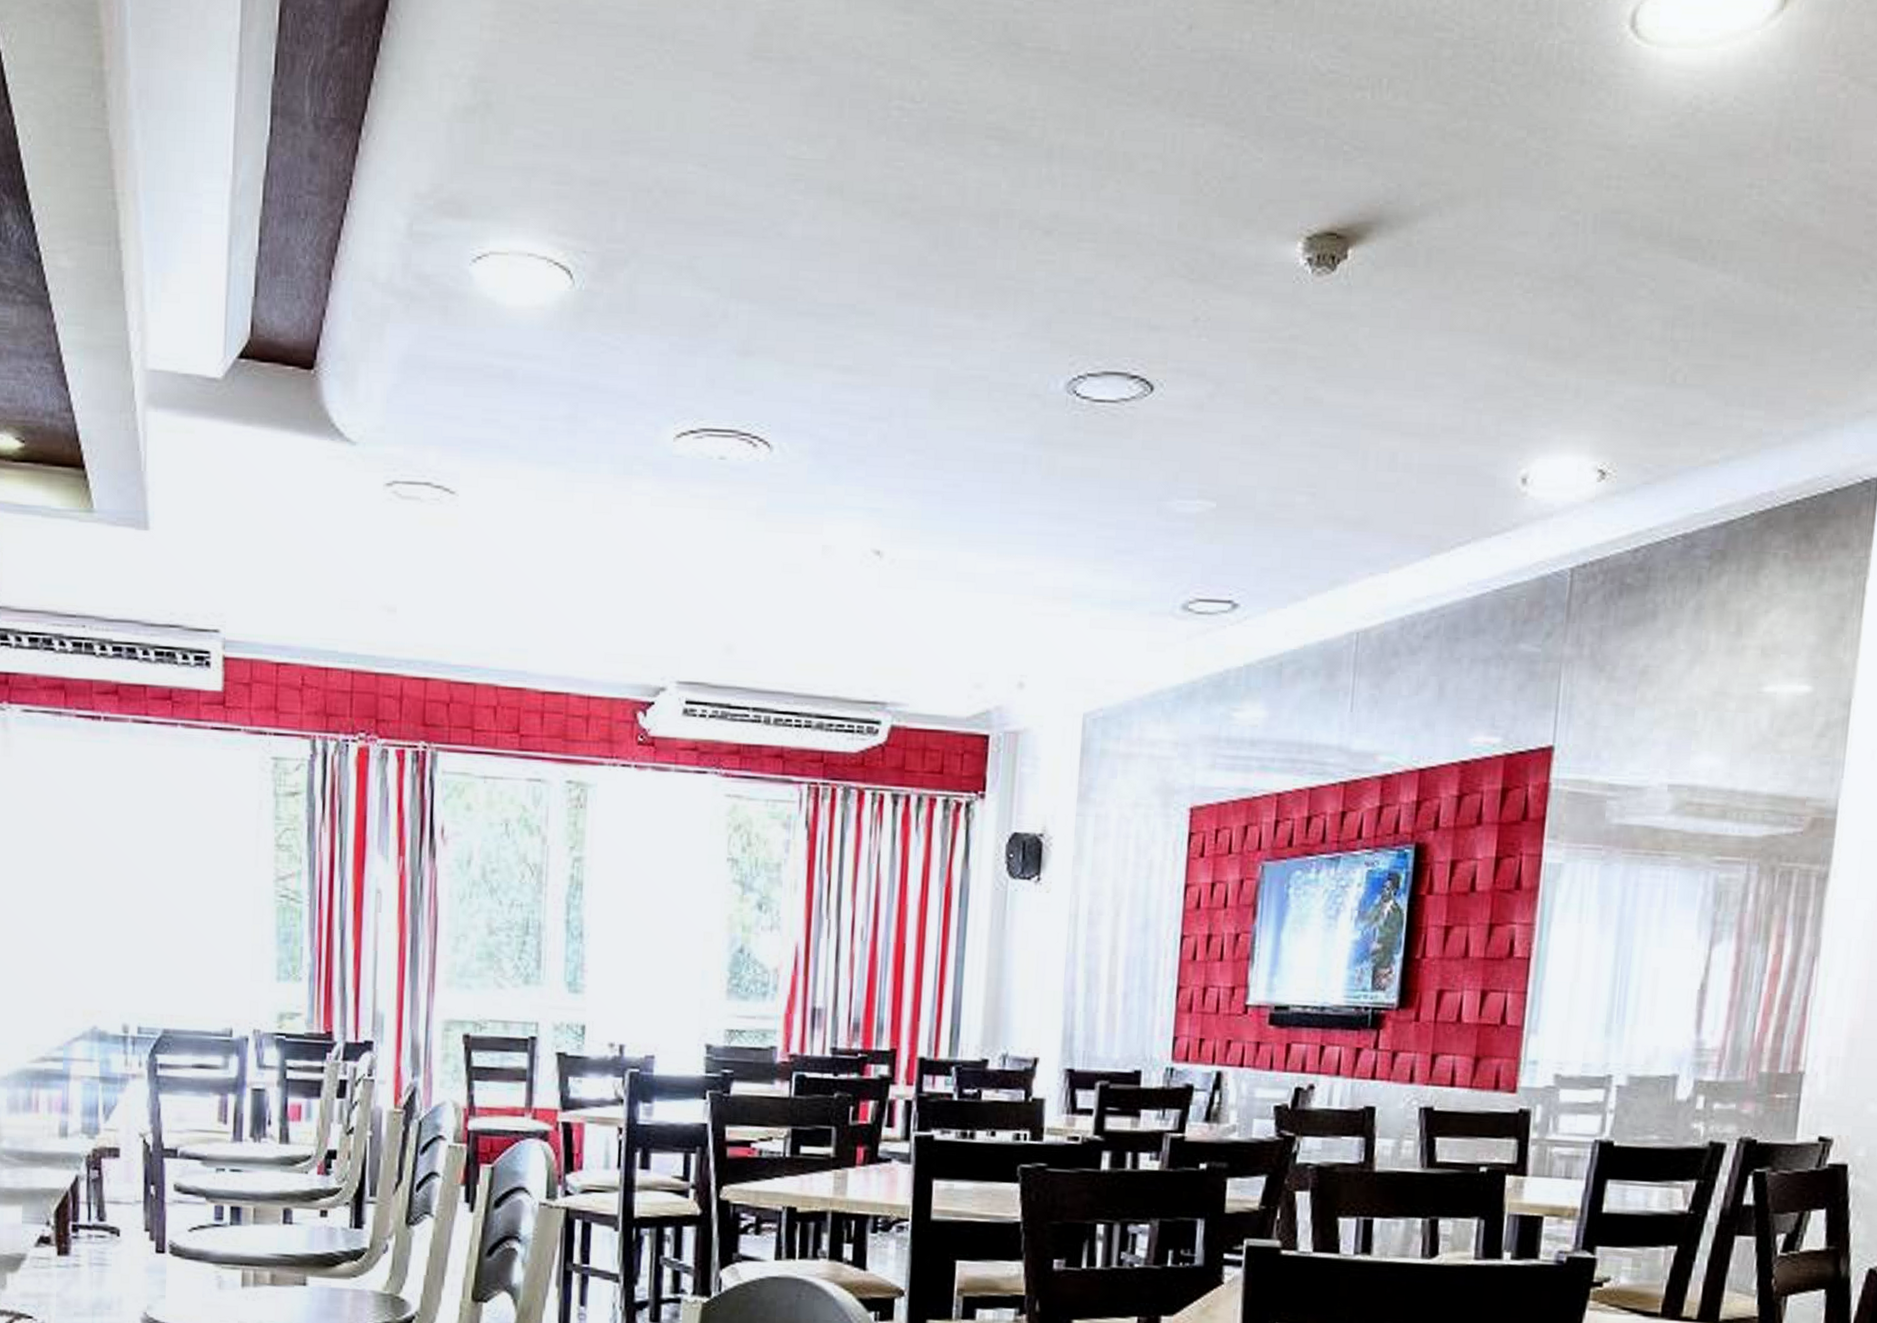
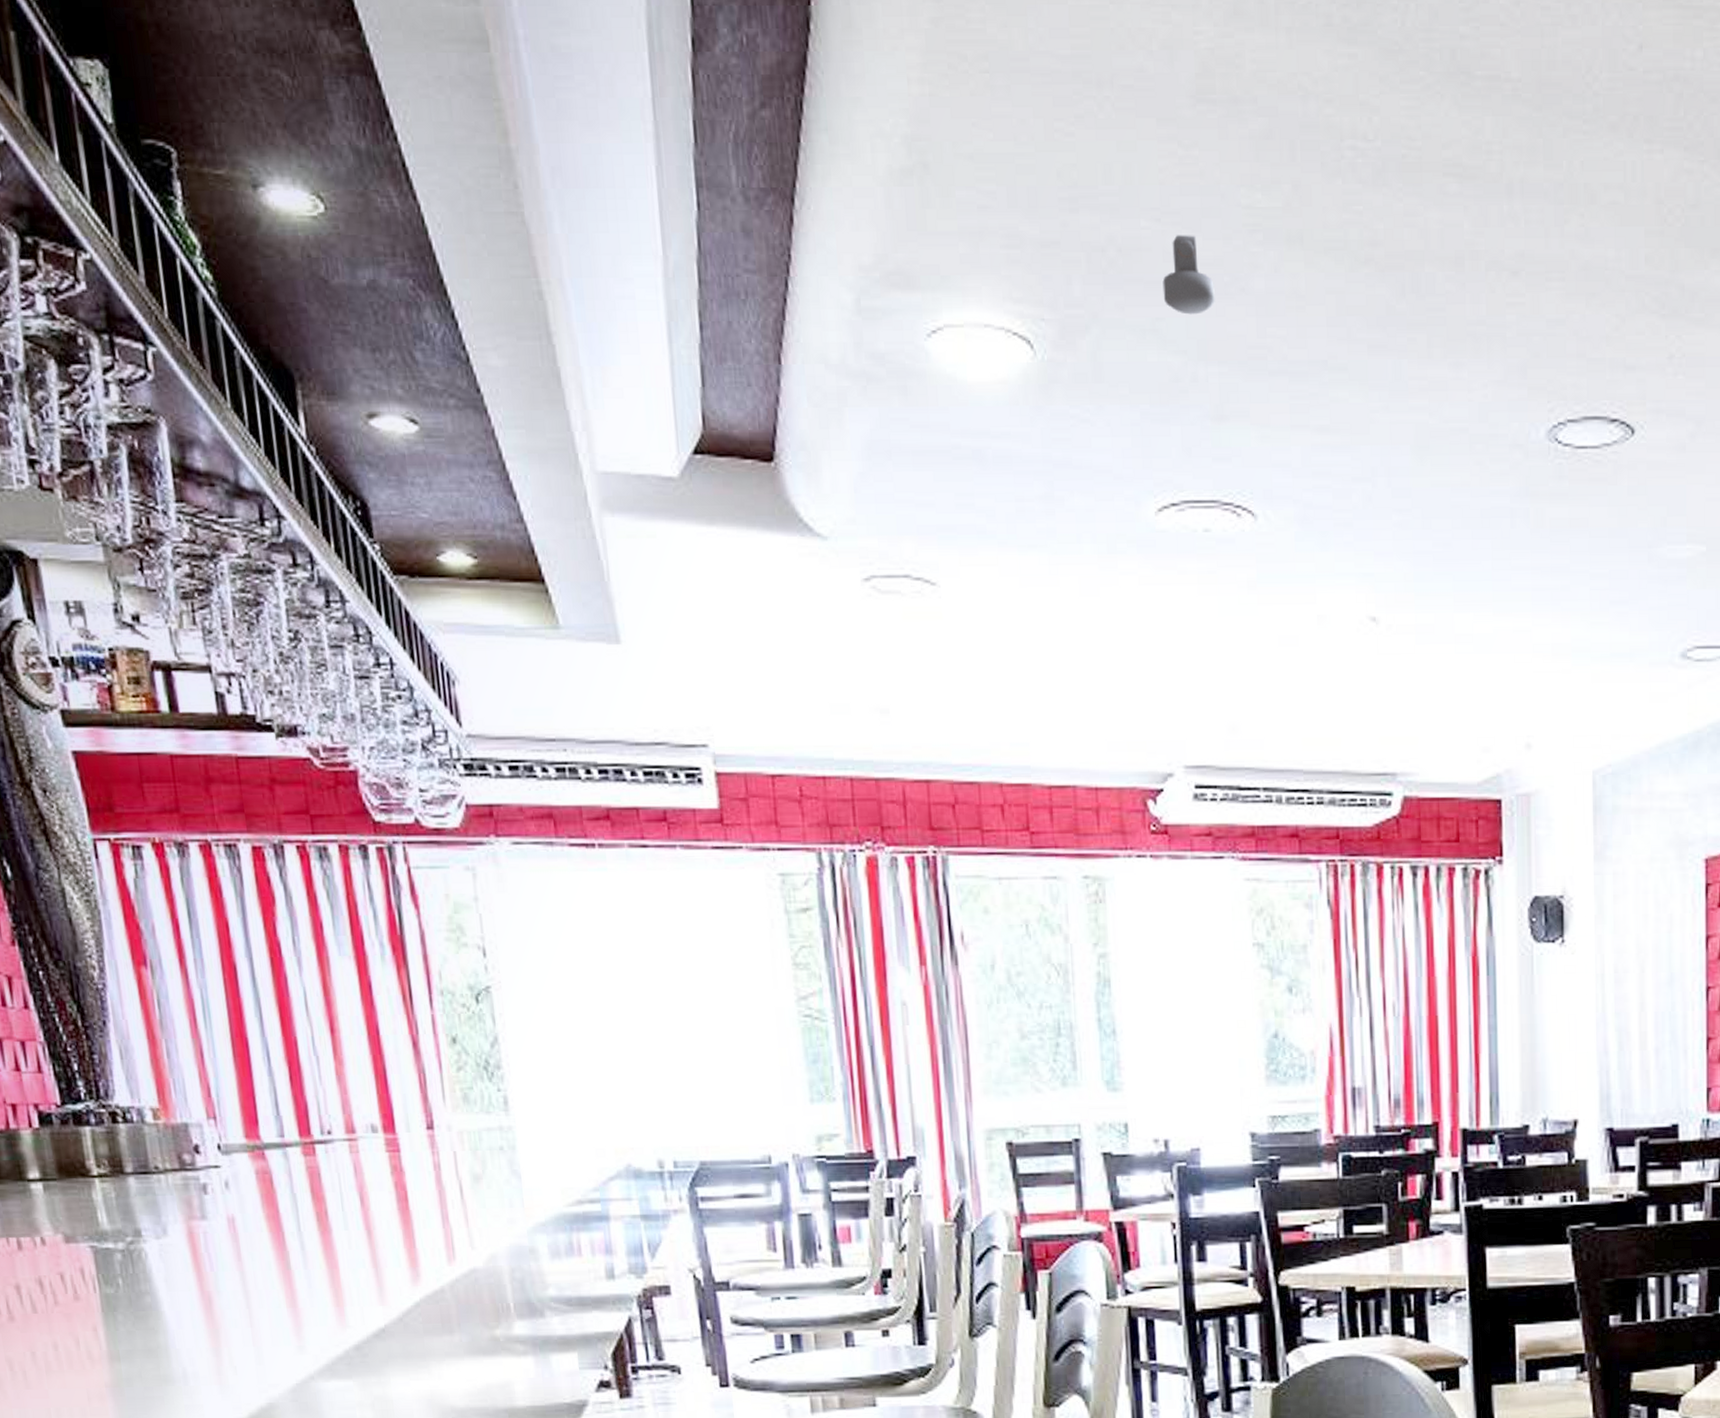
security camera: none [702,180,753,255] -> present [1162,235,1215,315]

